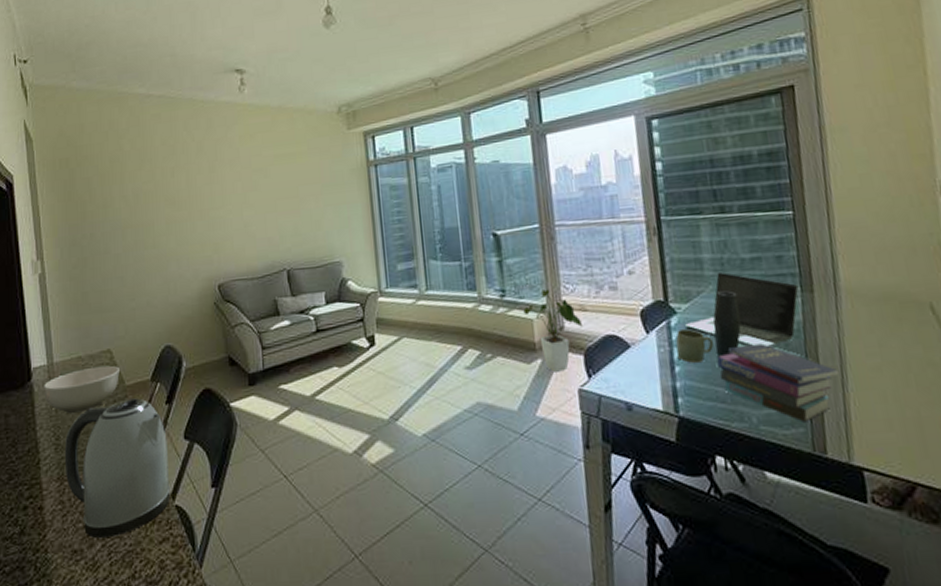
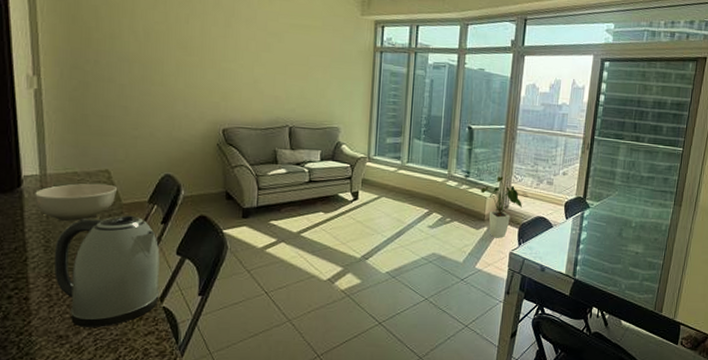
mug: present [675,329,715,363] -> none [583,220,610,244]
laptop: present [685,272,799,348] -> none [594,184,673,240]
vase: present [712,291,742,357] -> none [609,197,633,242]
books: present [716,343,840,422] -> none [608,236,683,291]

